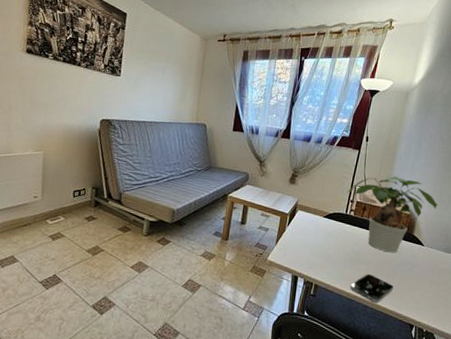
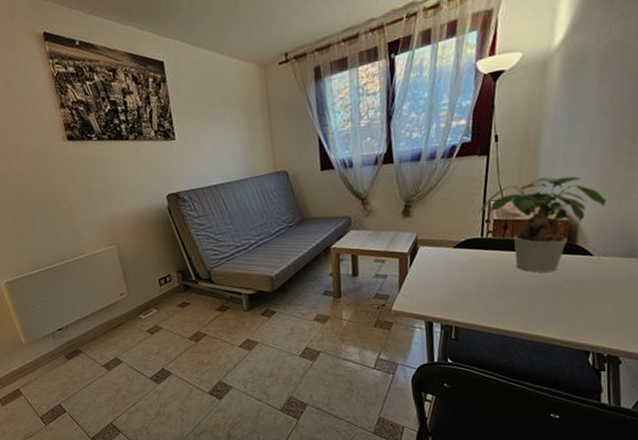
smartphone: present [350,274,394,303] -> none [501,303,558,335]

